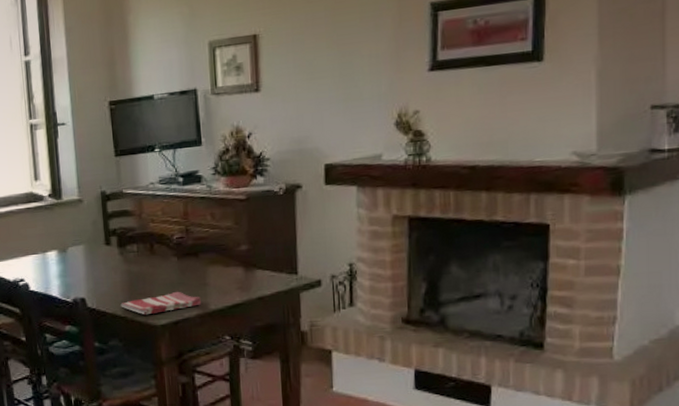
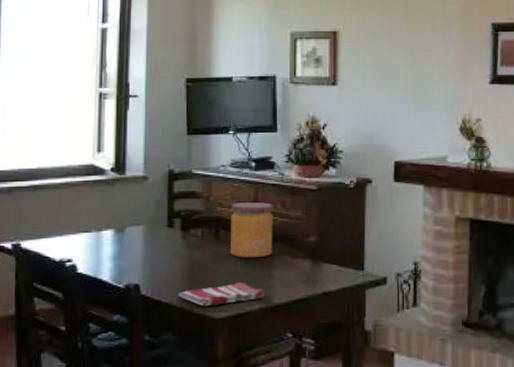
jar: none [162,215,205,270] -> present [230,202,273,259]

